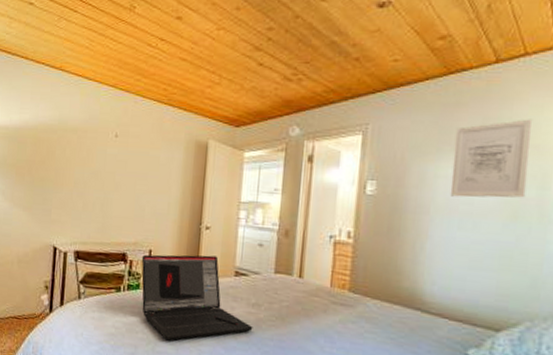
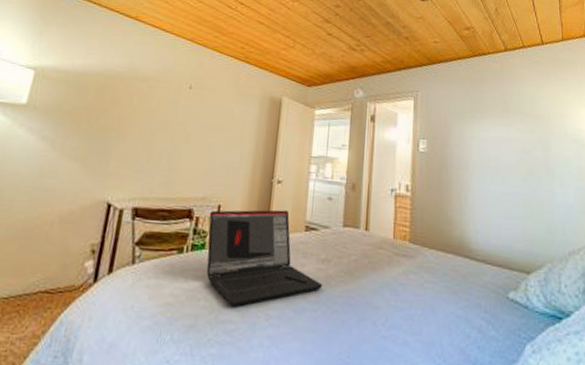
wall art: present [450,119,533,198] -> none [483,94,535,157]

